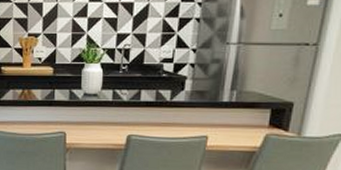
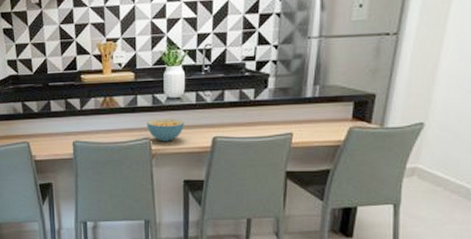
cereal bowl: none [62,113,101,137] -> present [146,118,185,142]

